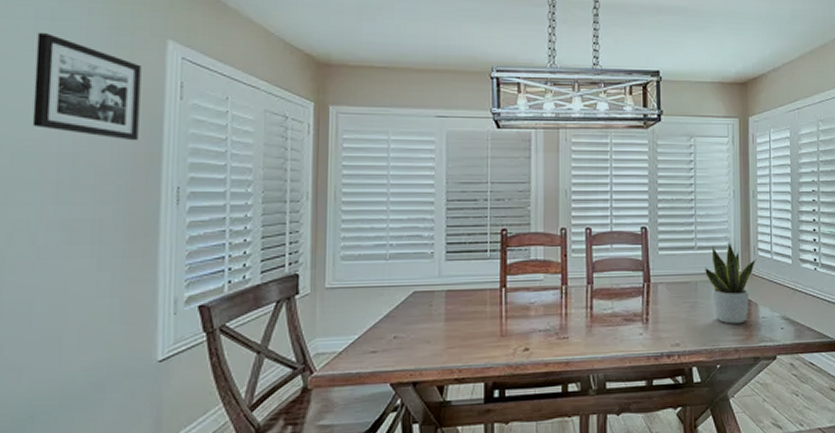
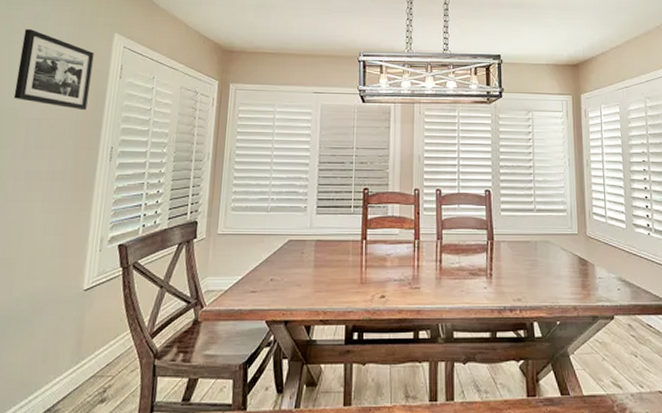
potted plant: present [705,241,757,324] -> none [544,205,592,283]

